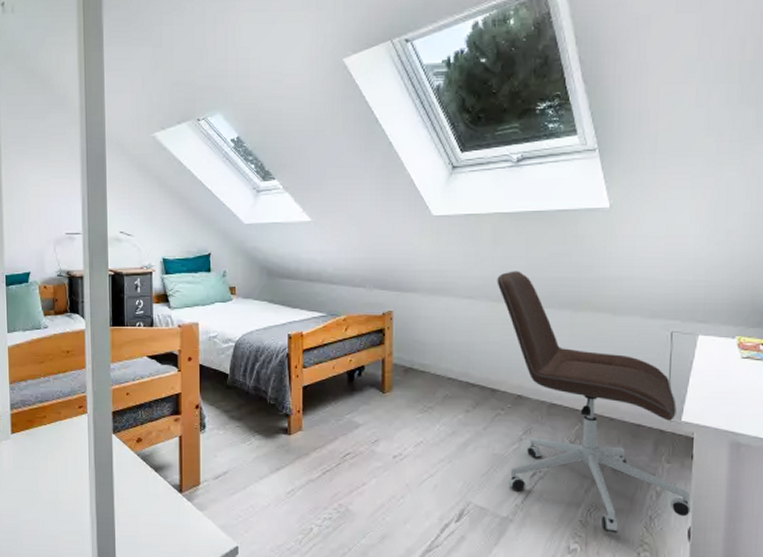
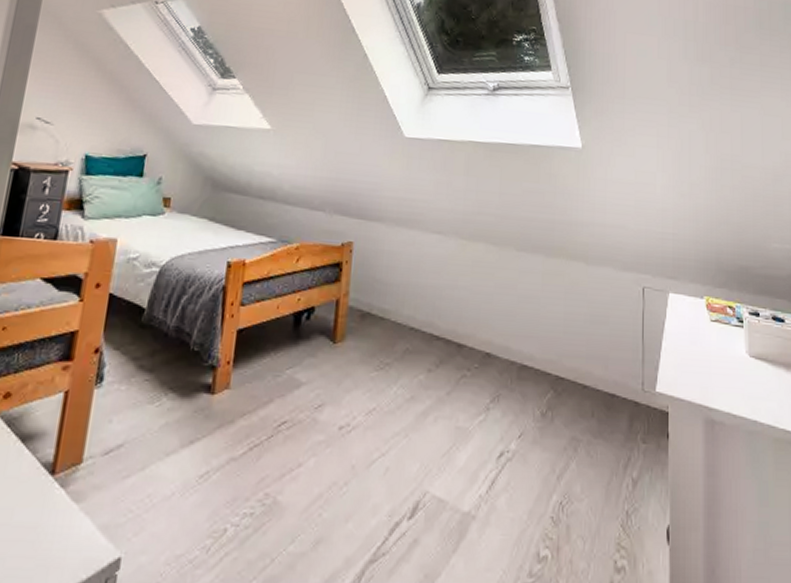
office chair: present [497,271,692,533] -> none [468,206,670,534]

